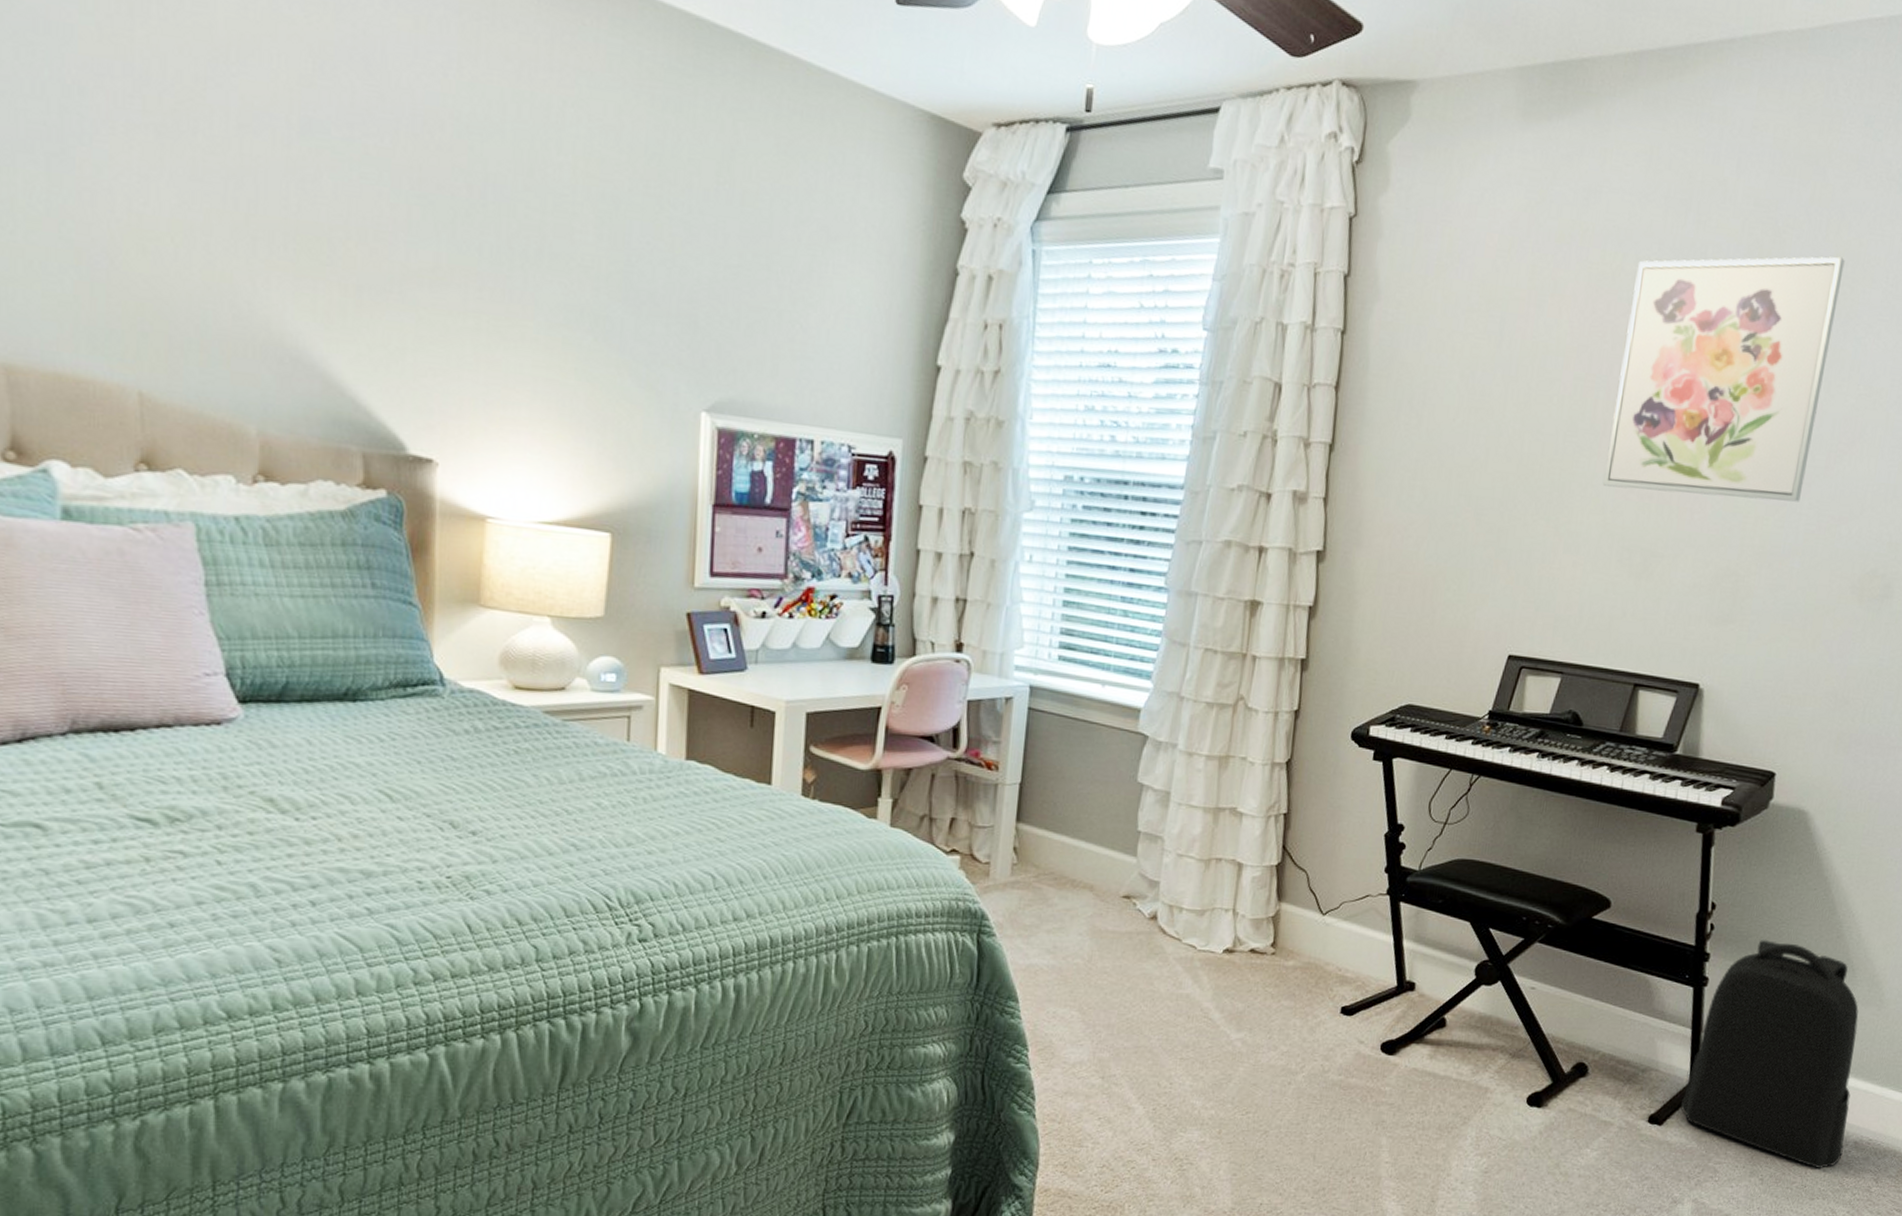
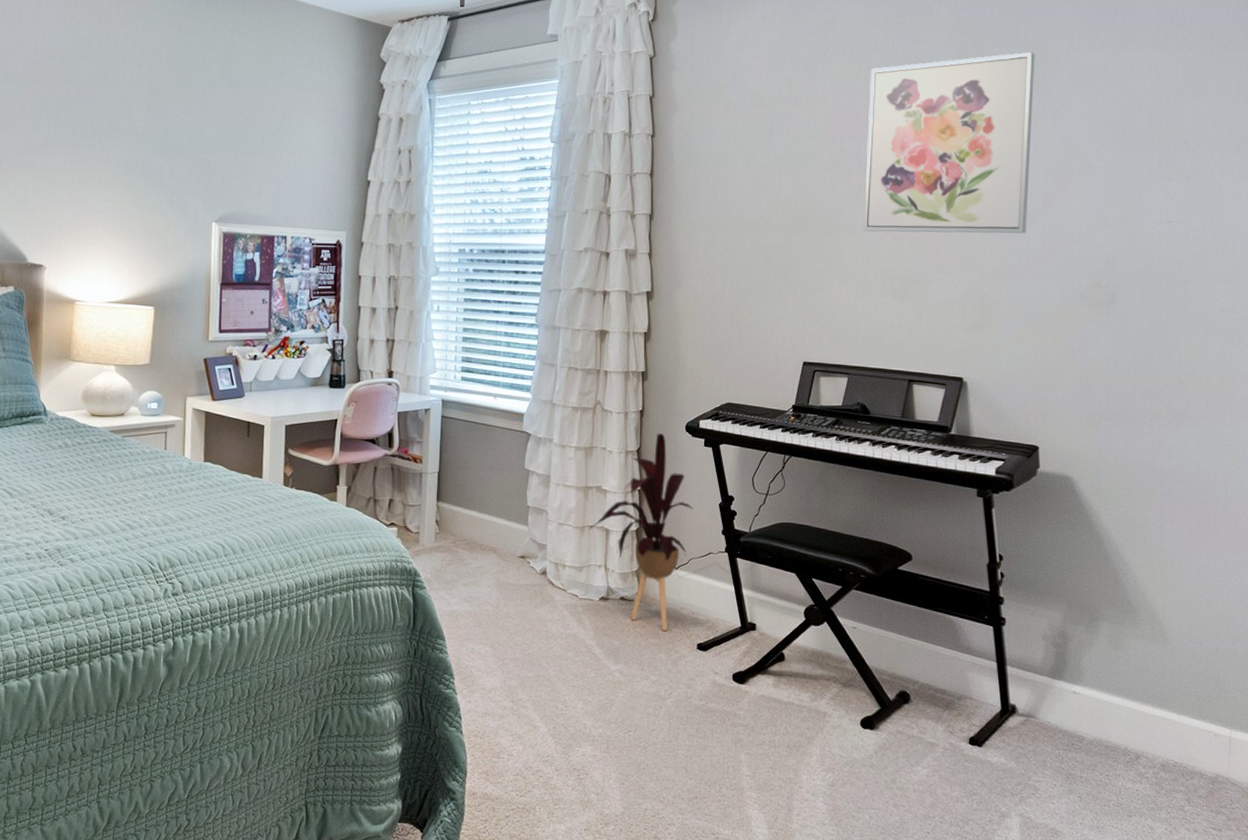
house plant: none [1219,741,1352,992] -> present [591,433,694,632]
backpack: present [1681,940,1859,1170] -> none [997,586,1152,789]

